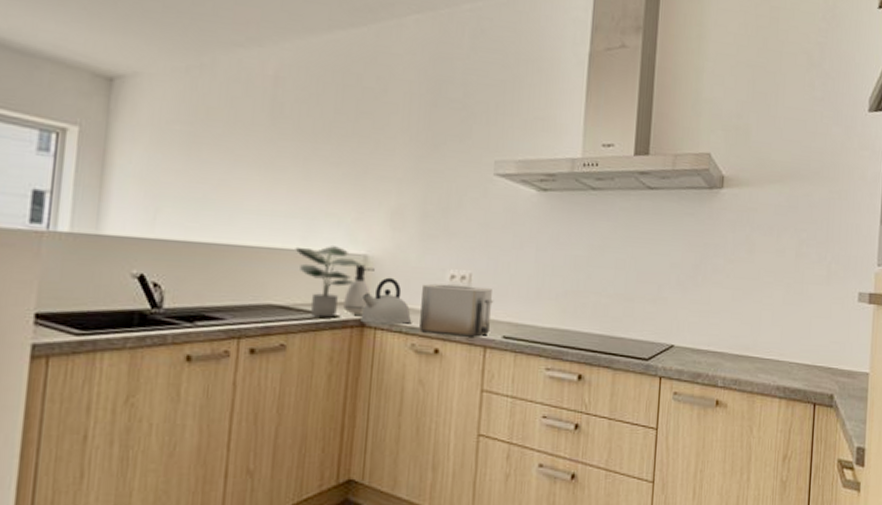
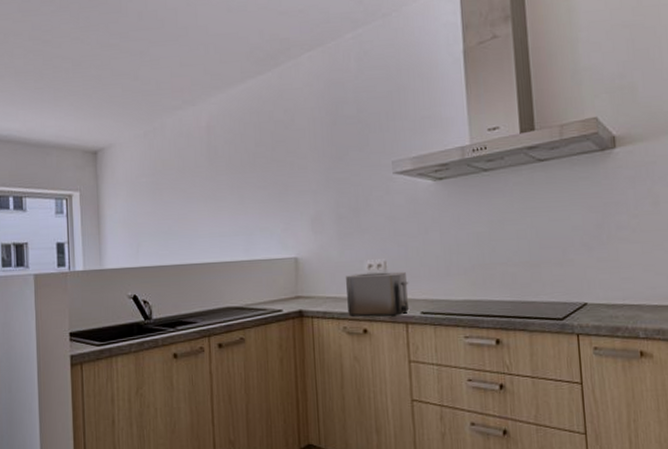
potted plant: present [295,246,365,318] -> none [241,254,297,313]
soap dispenser: present [343,265,375,315] -> none [284,267,305,308]
kettle: present [360,277,412,325] -> none [297,273,341,314]

